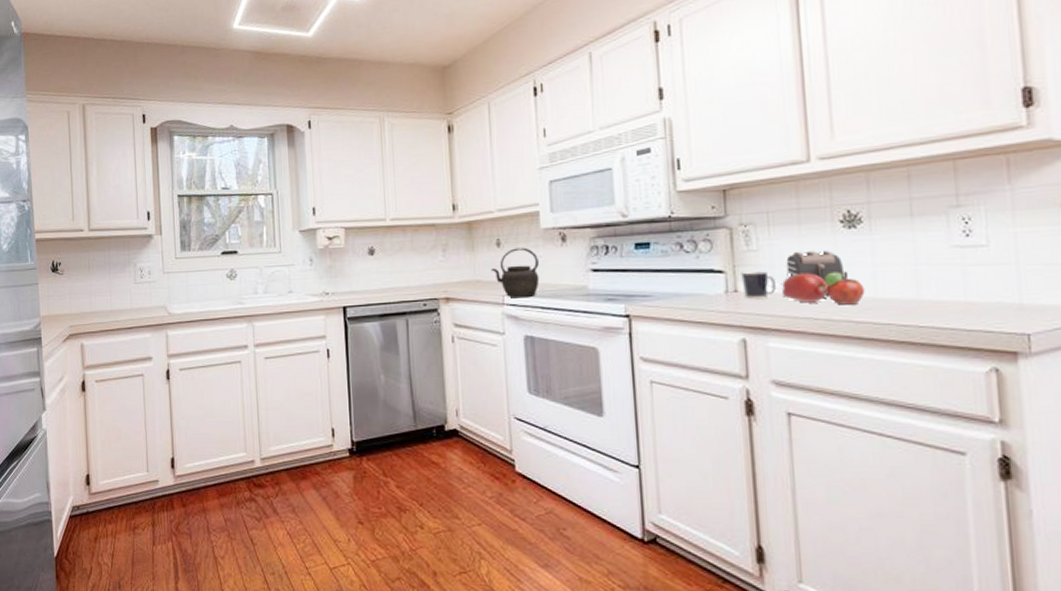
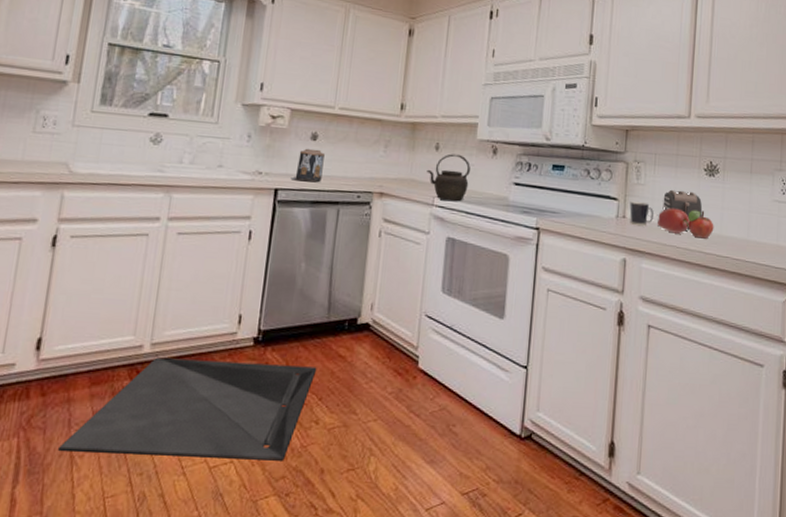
door mat: none [204,470,413,564] -> present [58,357,317,461]
canister: none [356,263,386,297] -> present [290,148,325,183]

